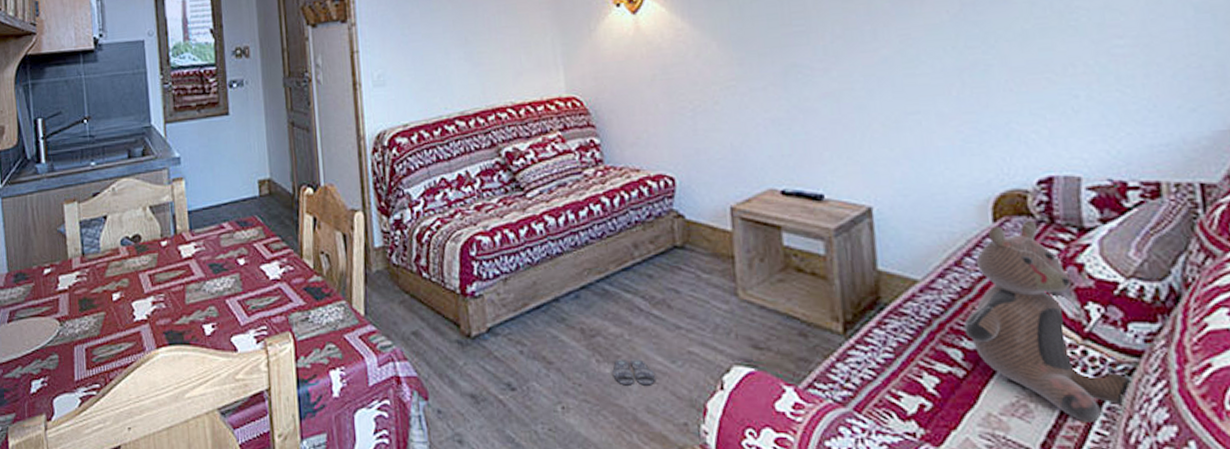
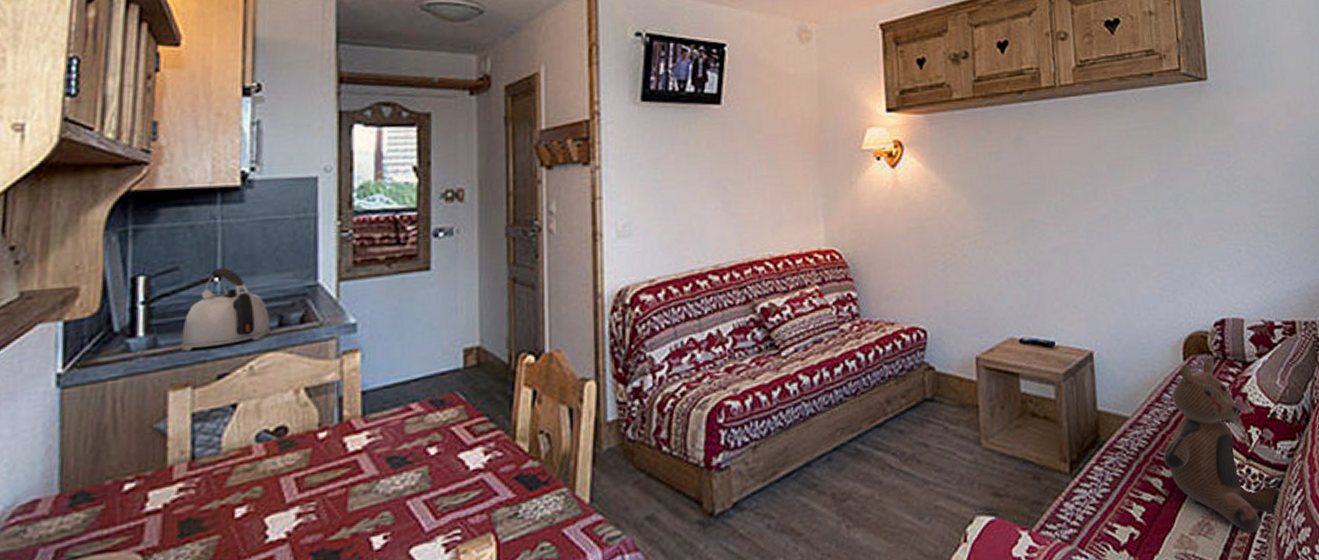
kettle: none [67,112,124,175] -> present [179,267,272,352]
slippers: present [611,359,655,386] -> none [860,519,903,550]

